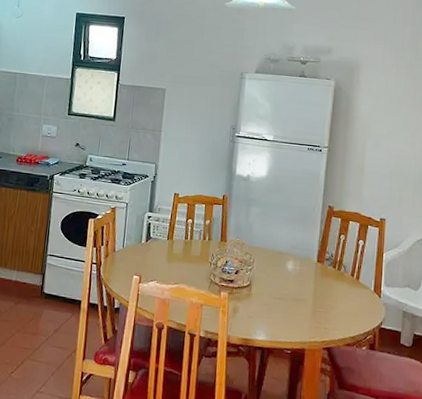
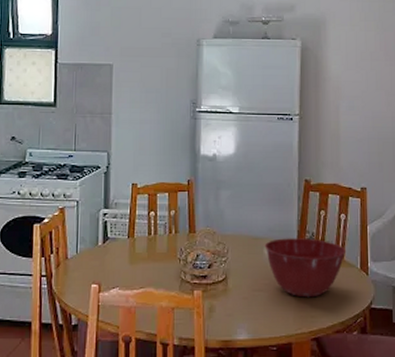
mixing bowl: none [287,255,362,312] -> present [264,238,347,298]

